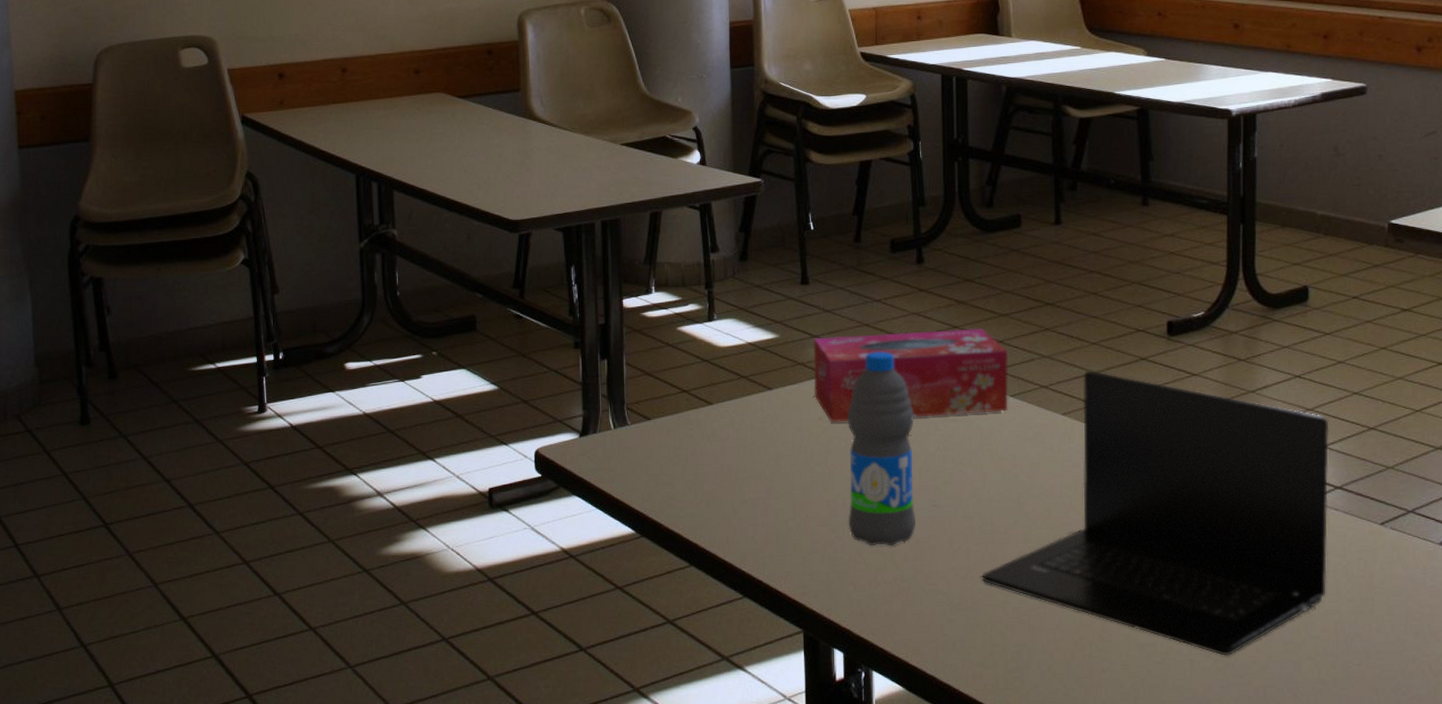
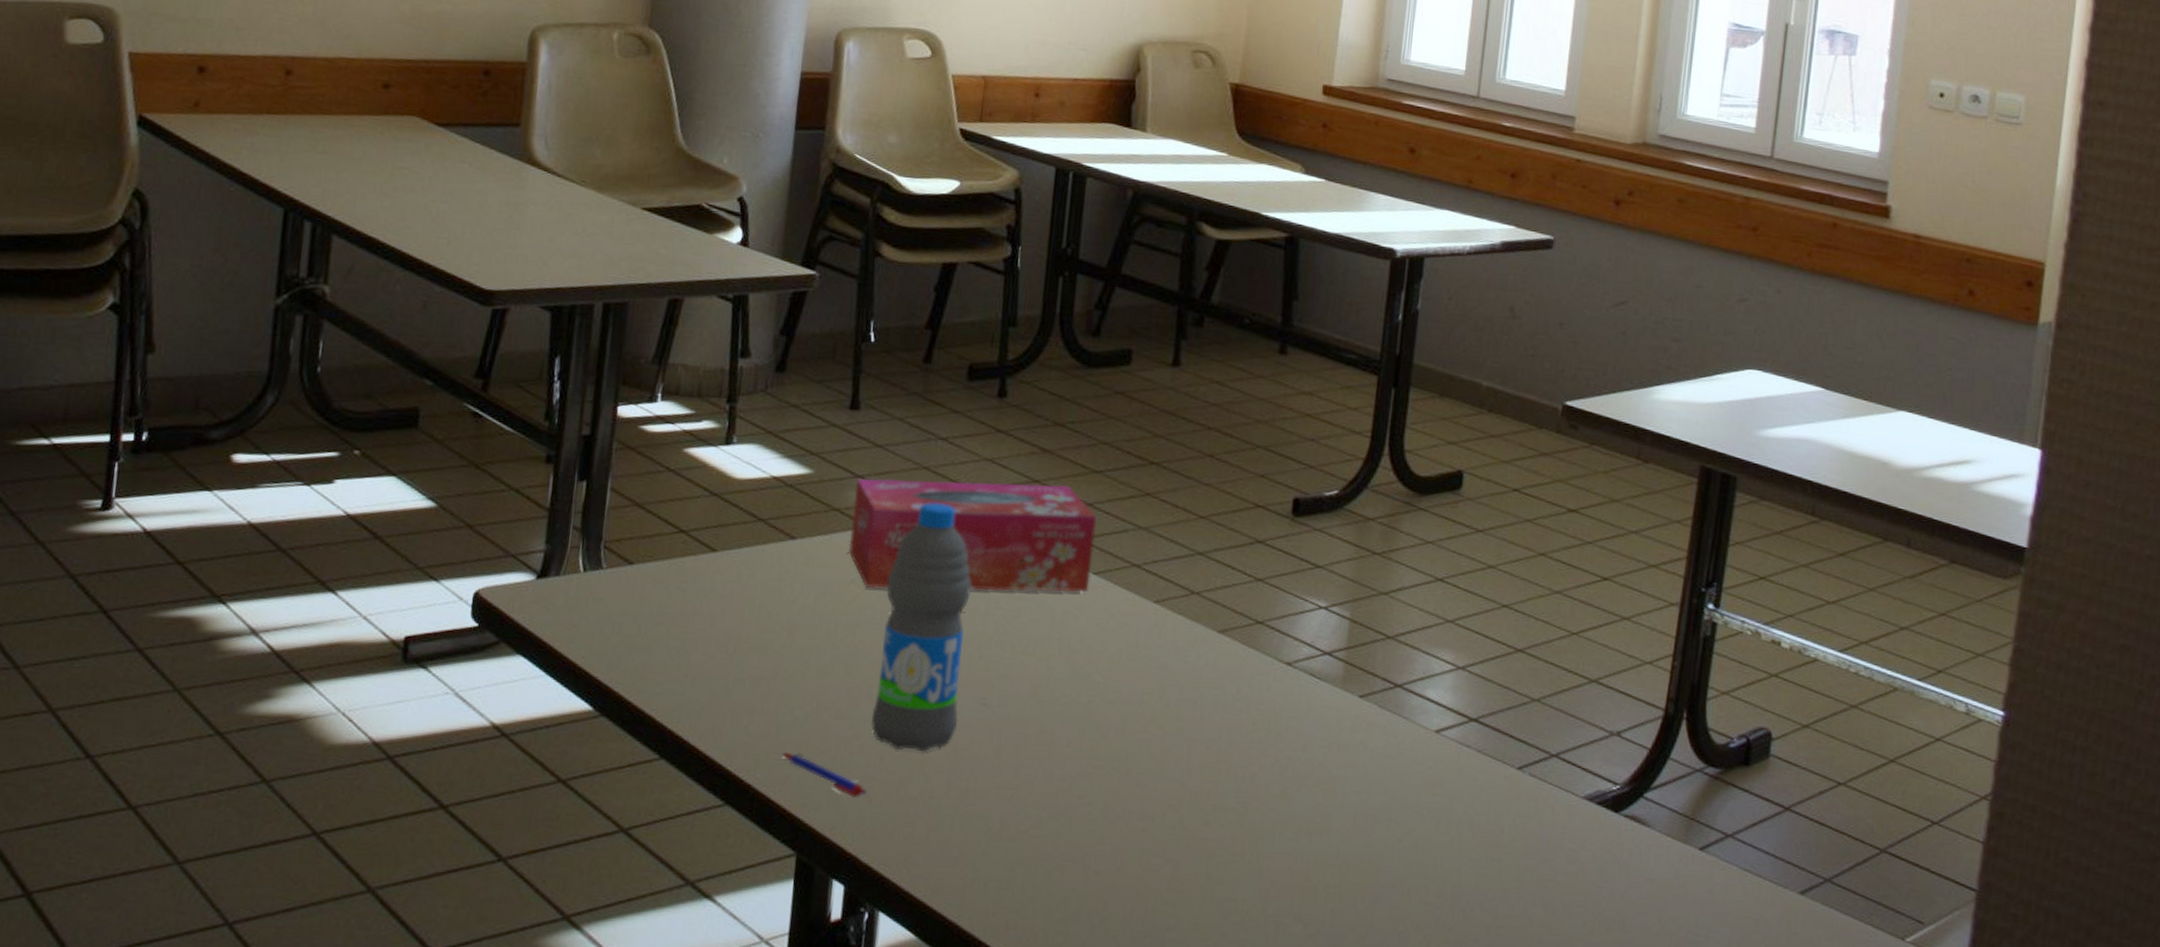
pen: none [782,553,851,586] -> present [782,751,866,799]
laptop: present [982,370,1329,656] -> none [1032,550,1470,920]

